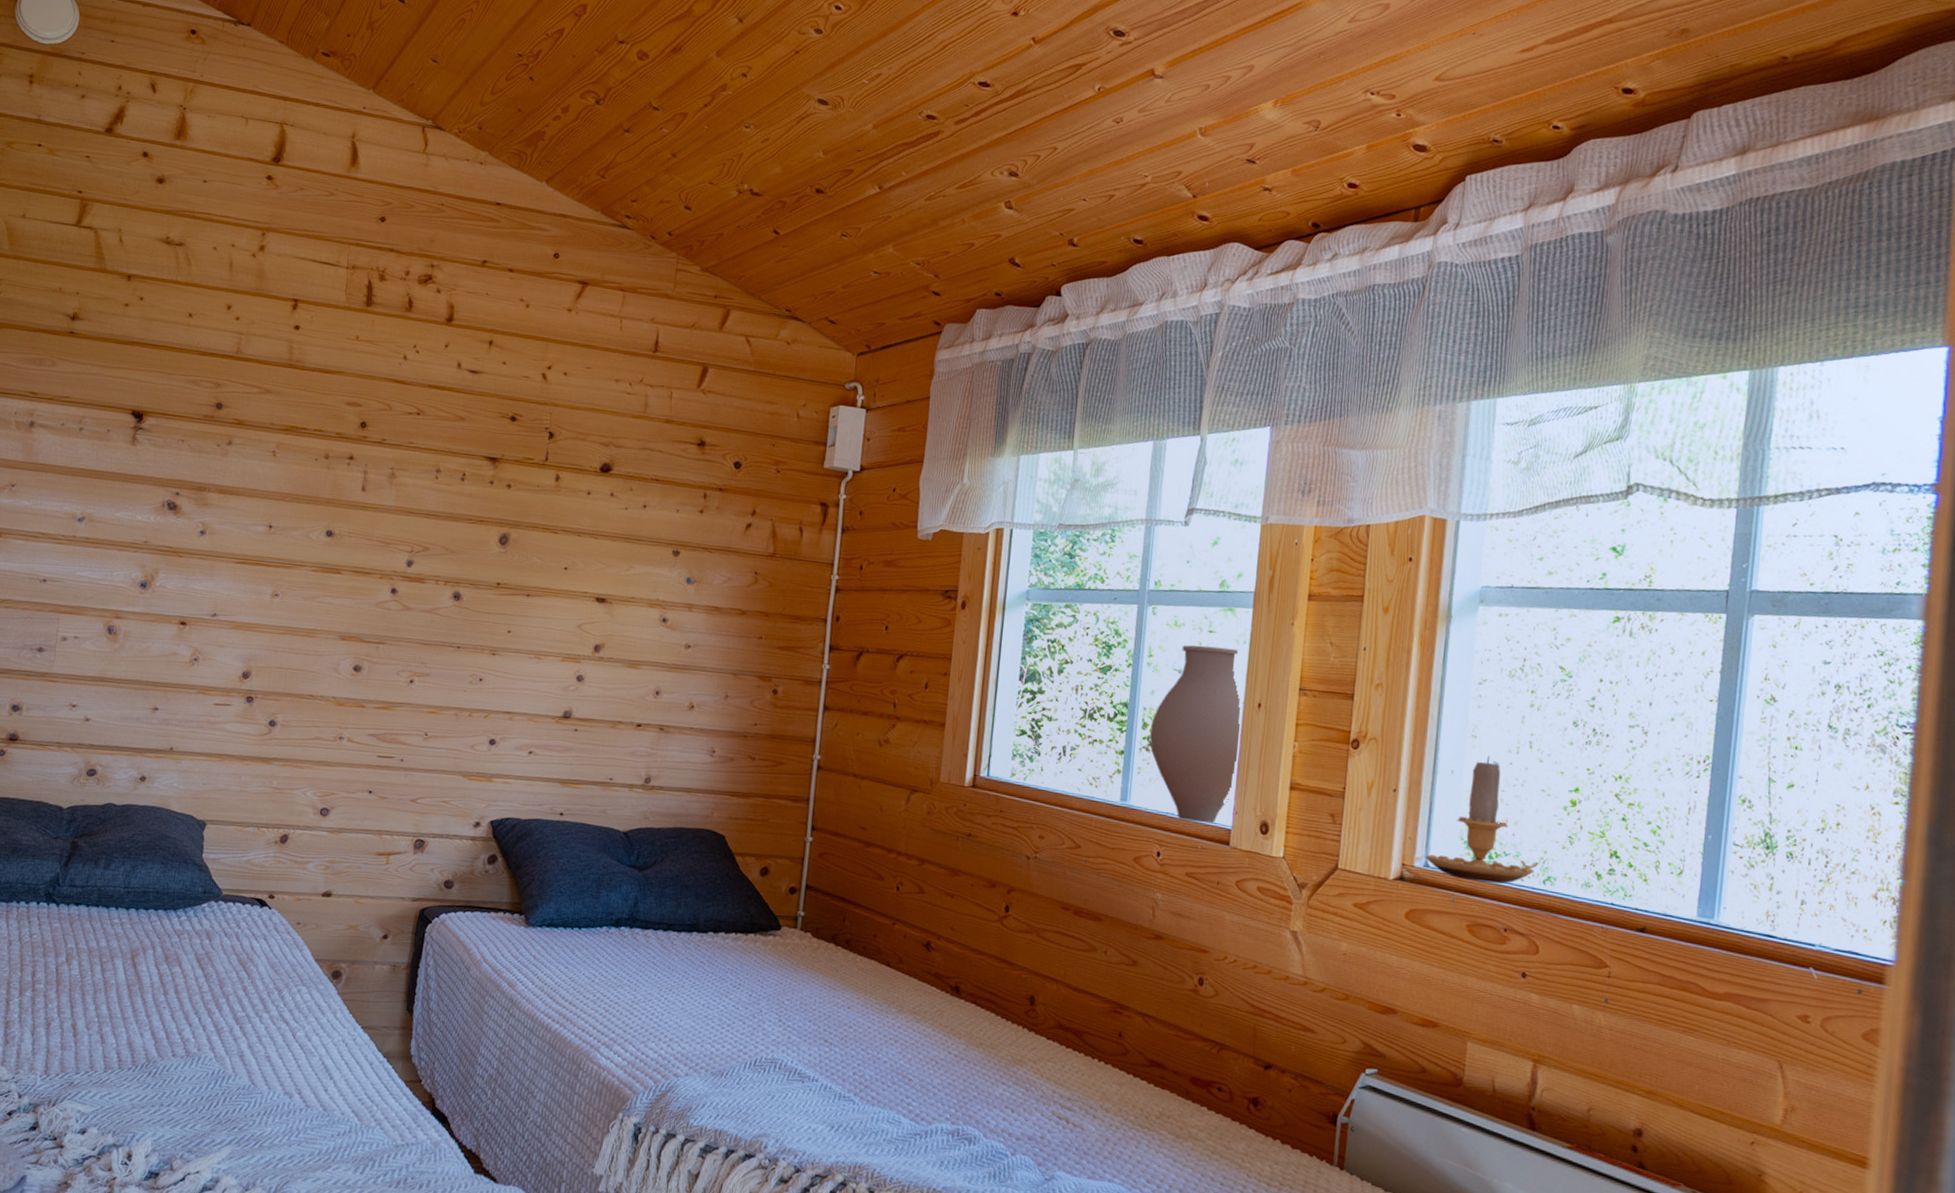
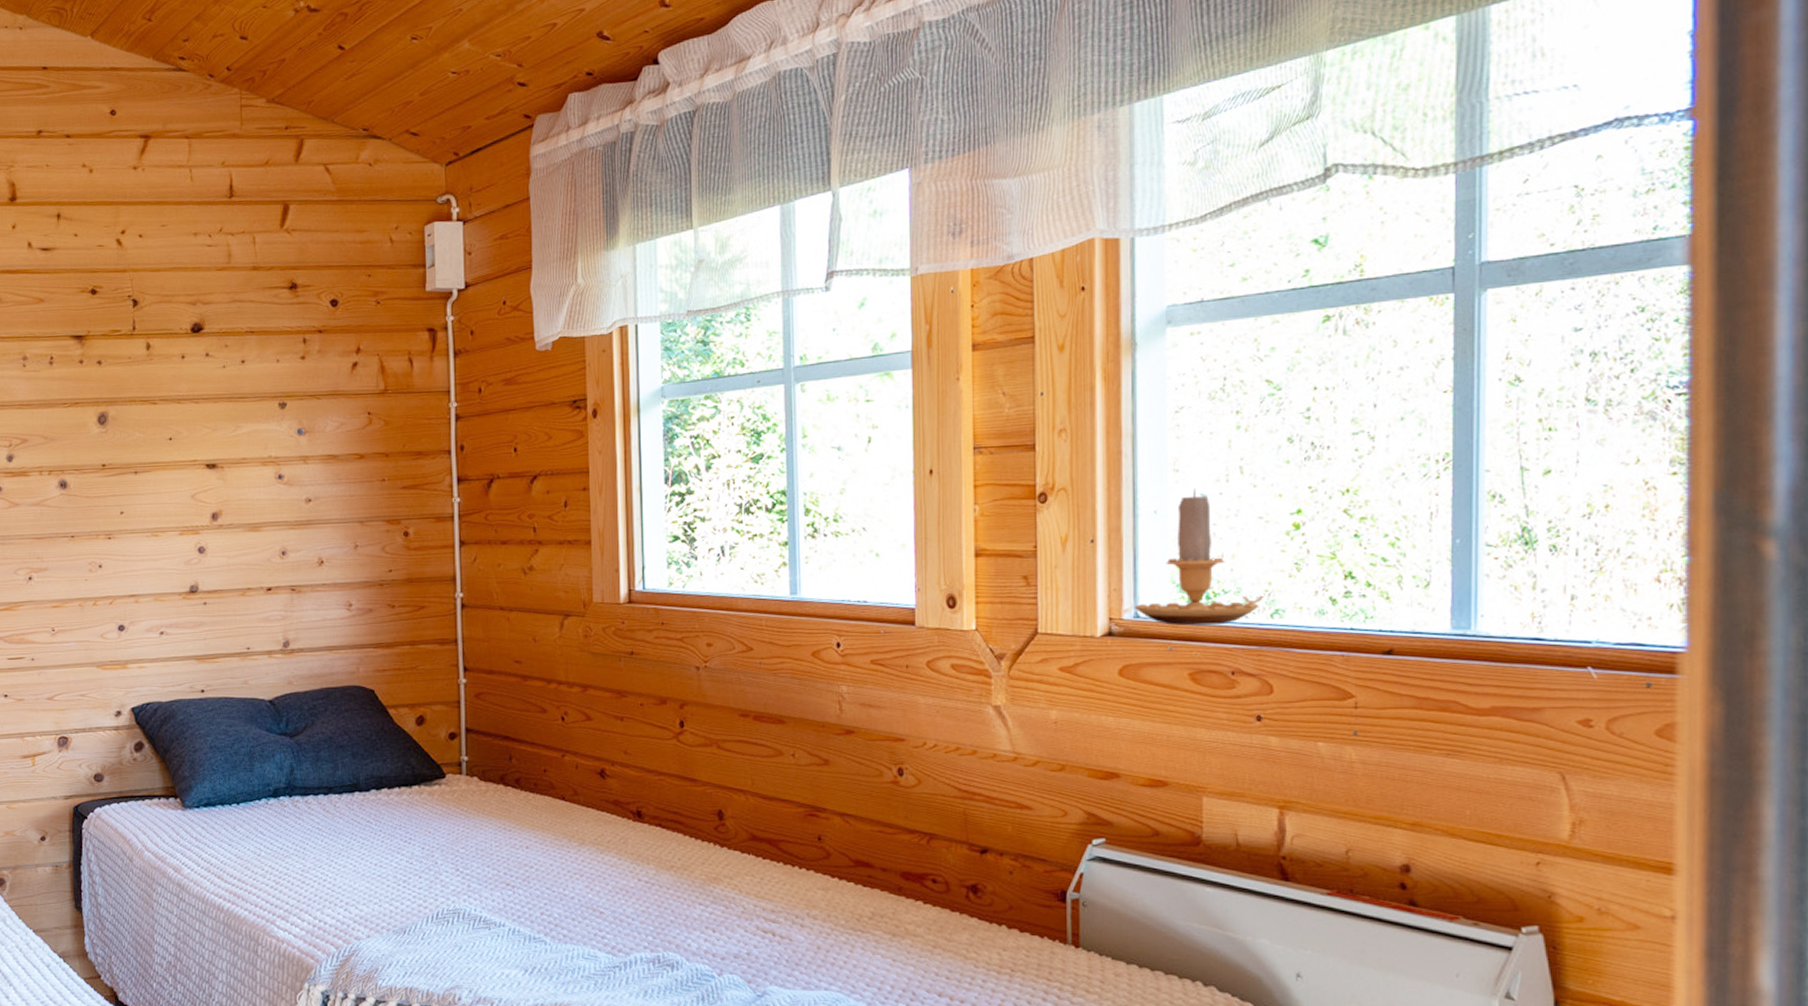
vase: present [1149,645,1240,824] -> none [813,415,912,606]

